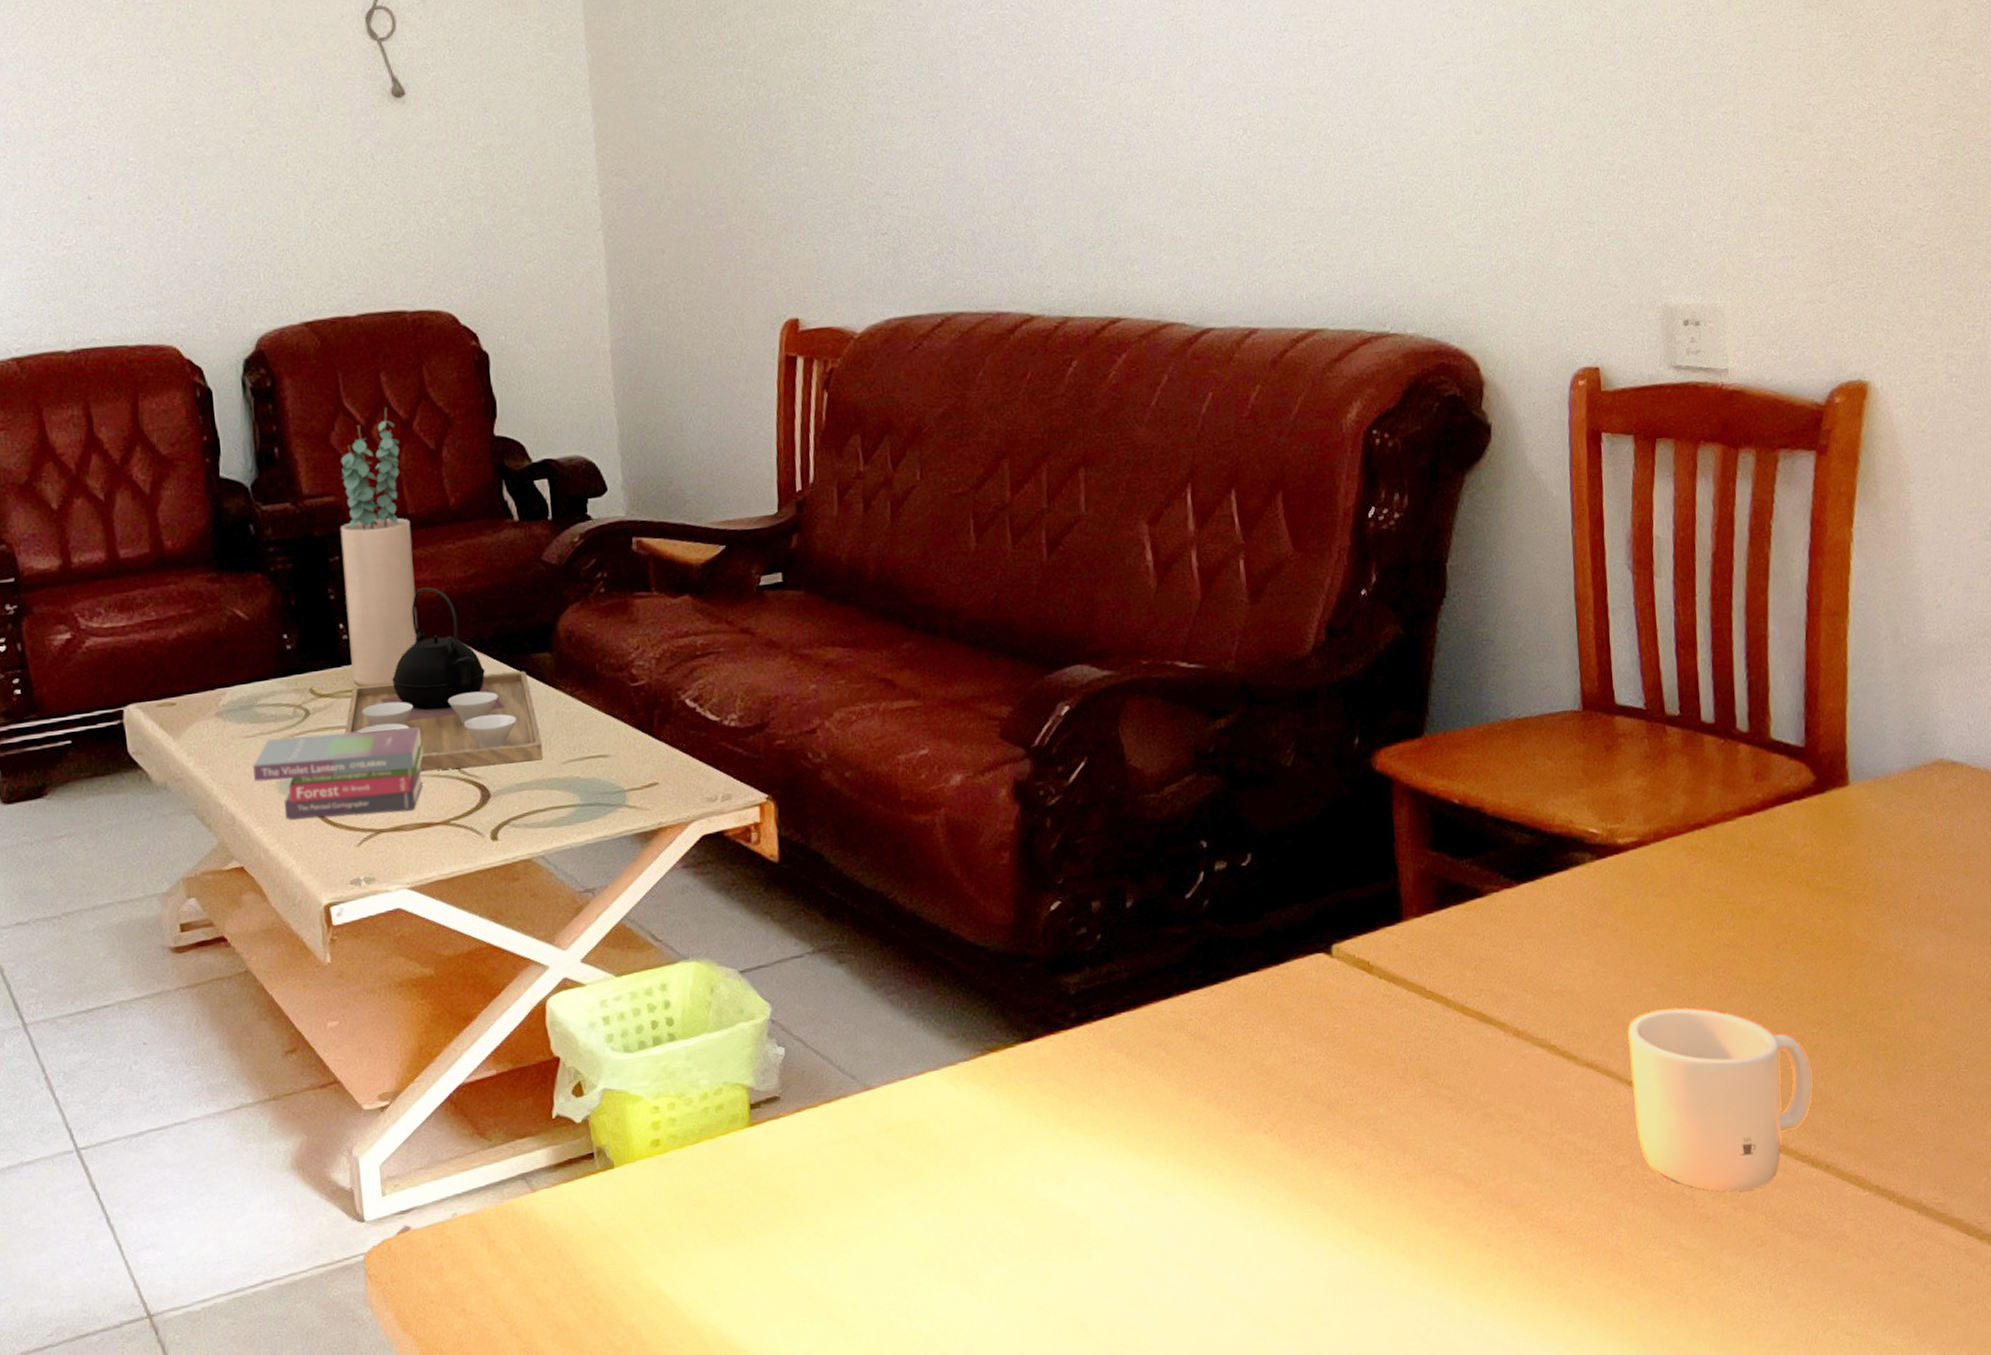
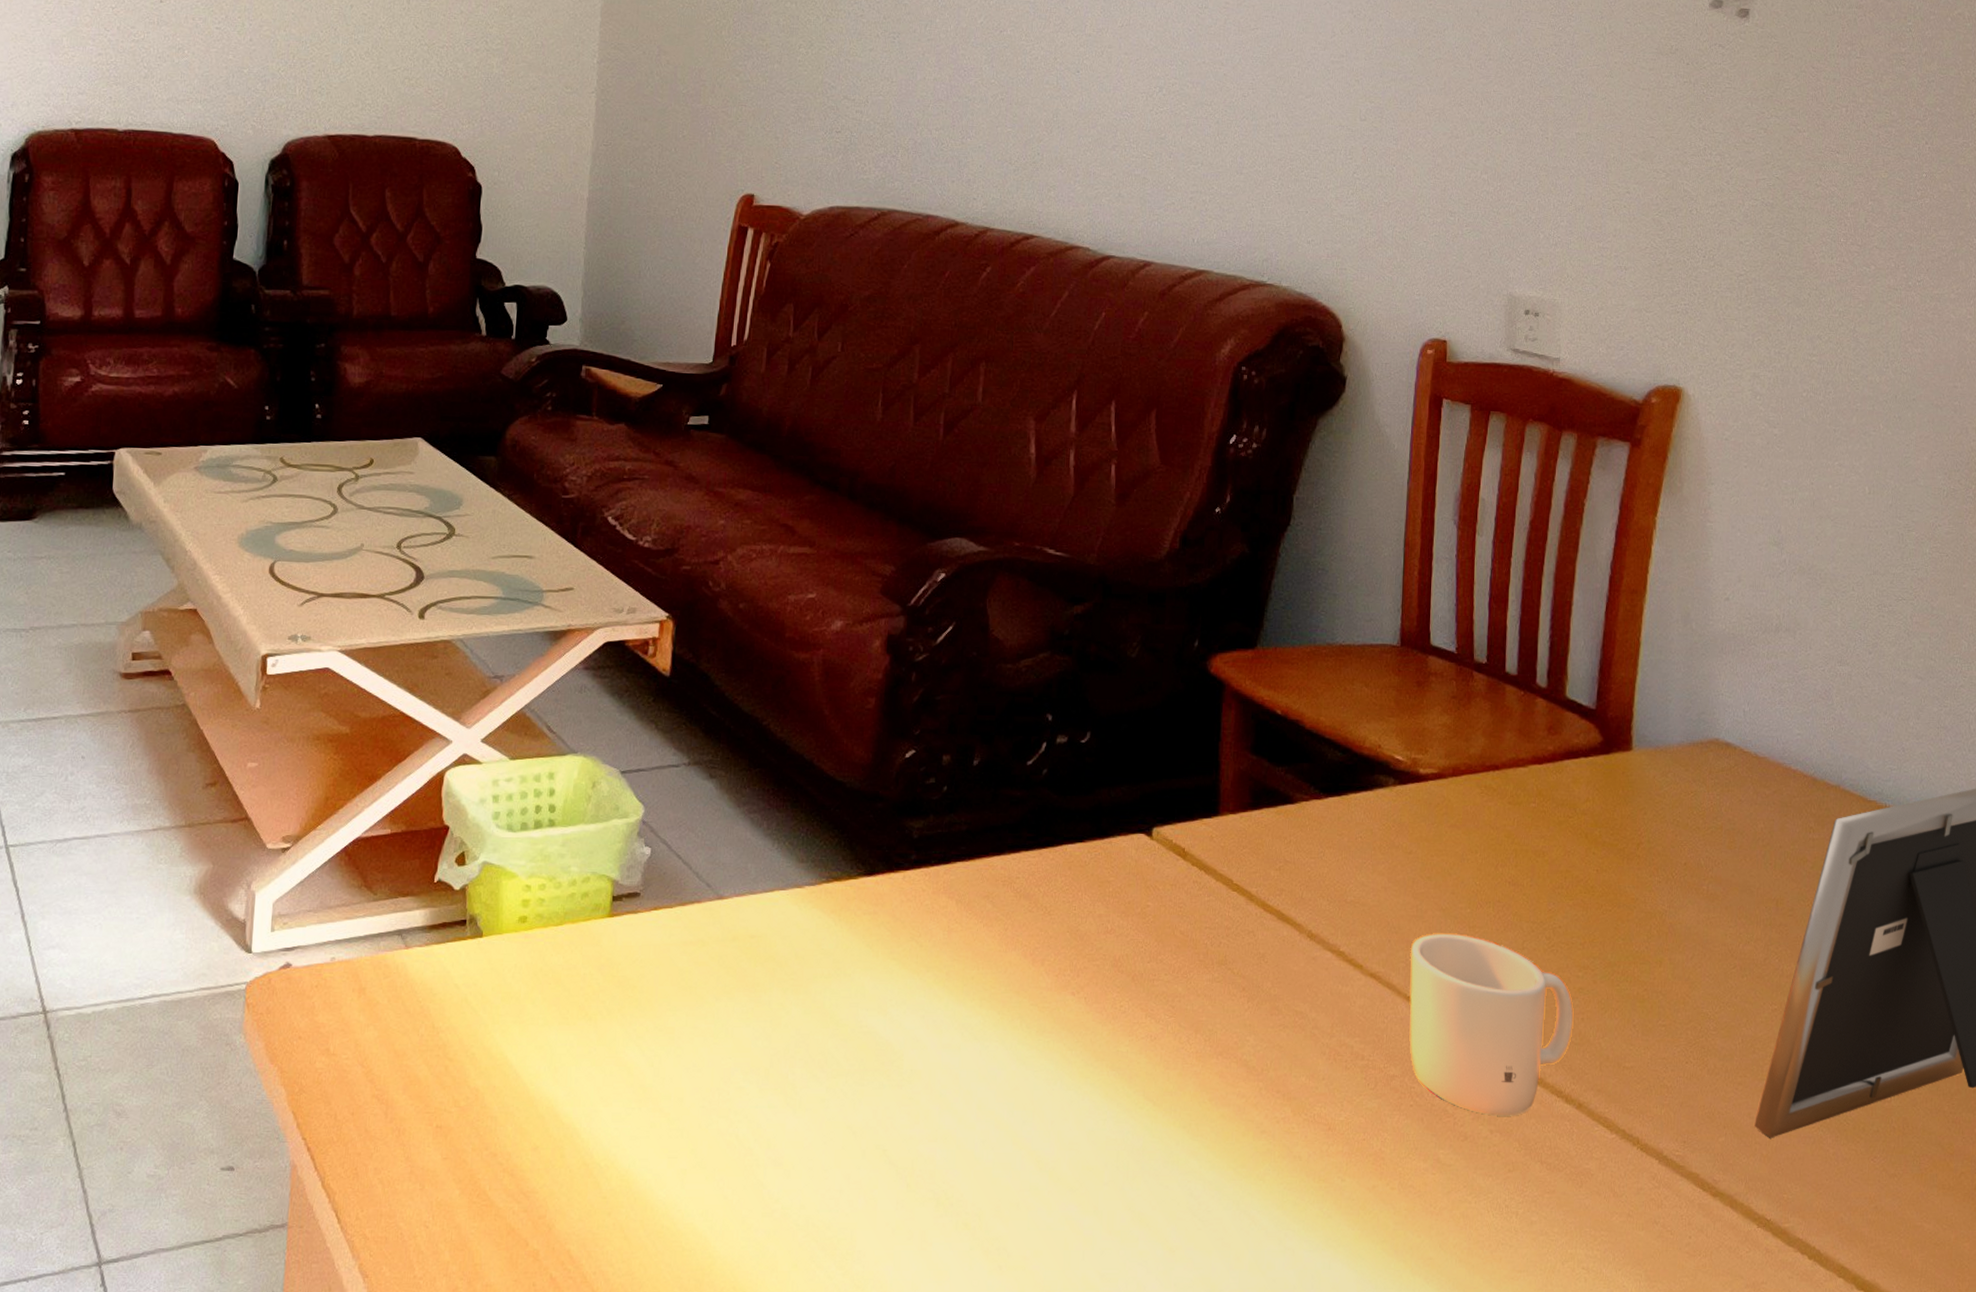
books: present [253,727,424,819] -> none [219,497,372,580]
vase: present [339,407,418,688] -> none [320,219,393,464]
tea set: present [345,587,543,772] -> none [305,383,477,552]

